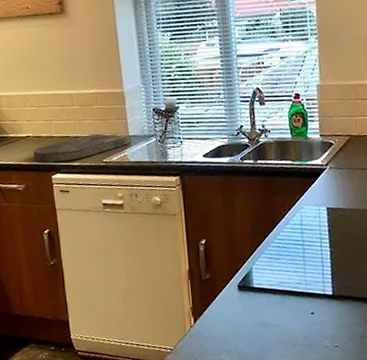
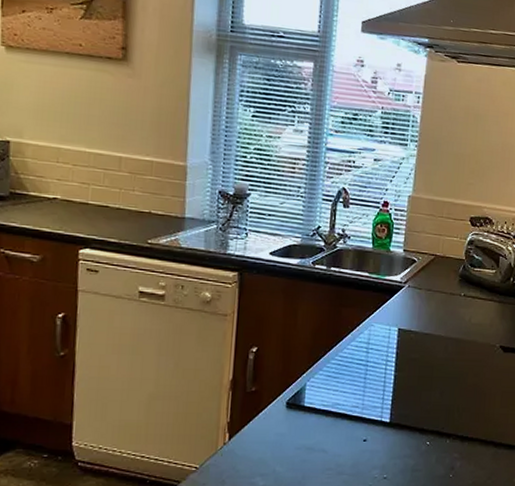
cutting board: present [33,133,132,163] -> none [58,208,188,236]

